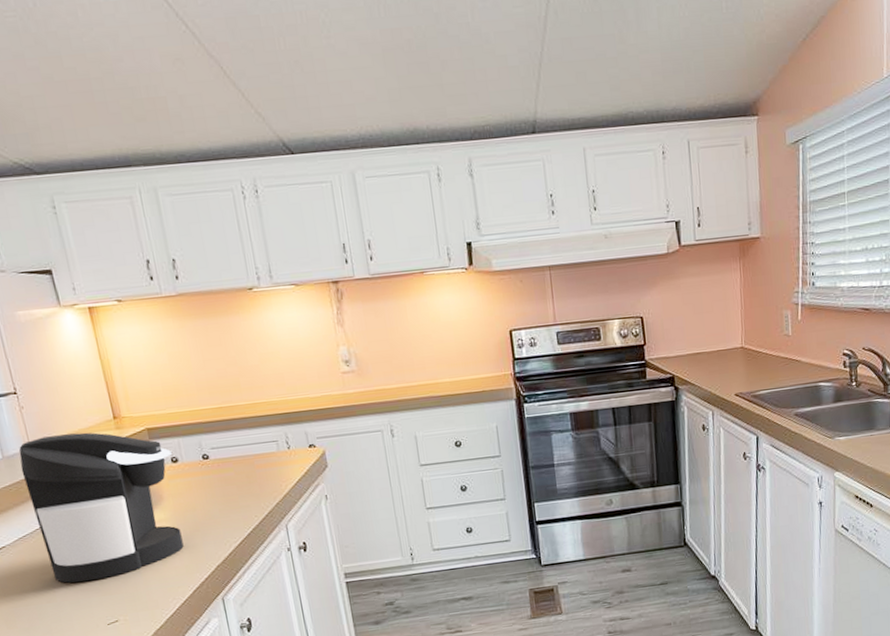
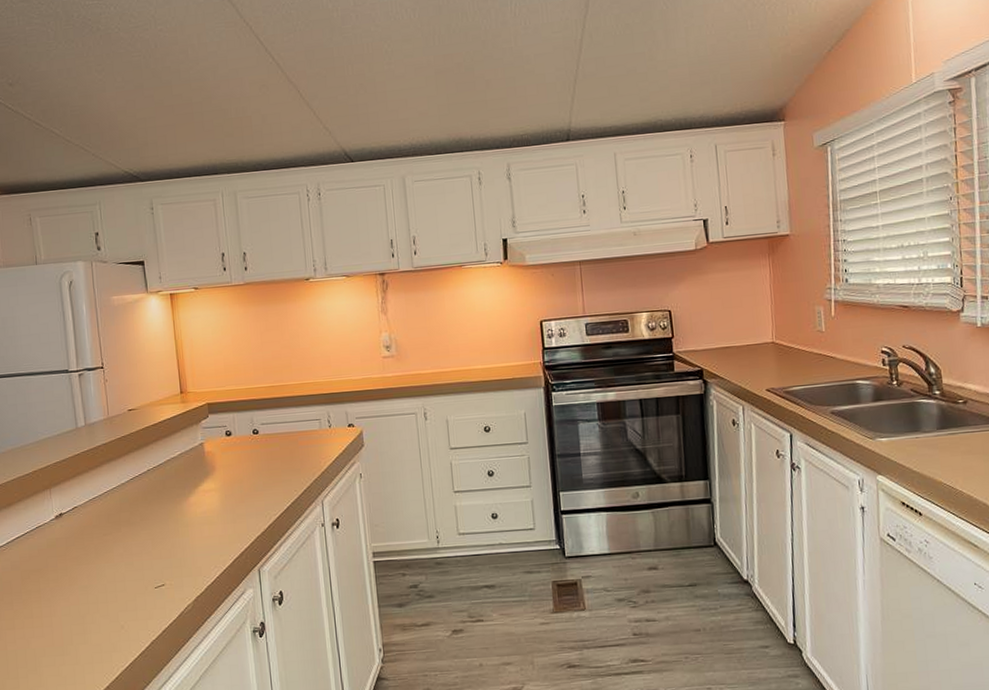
coffee maker: present [19,432,184,583] -> none [98,405,229,546]

